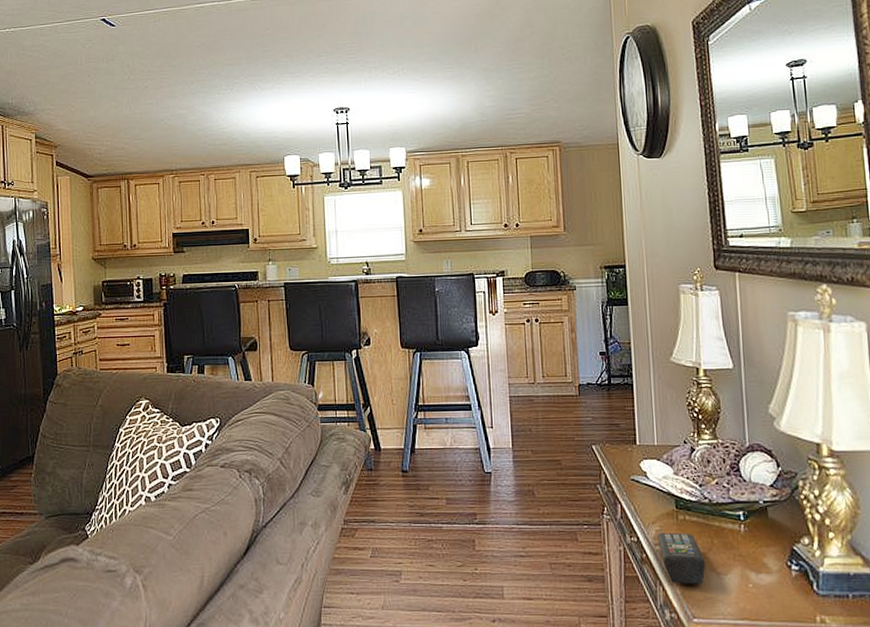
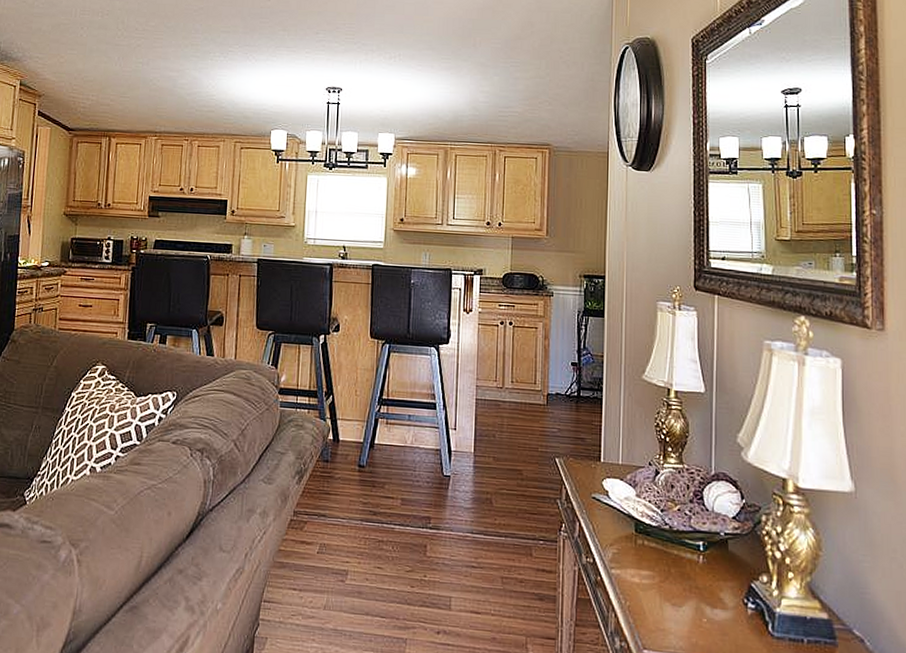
remote control: present [657,532,706,585] -> none [614,555,661,615]

